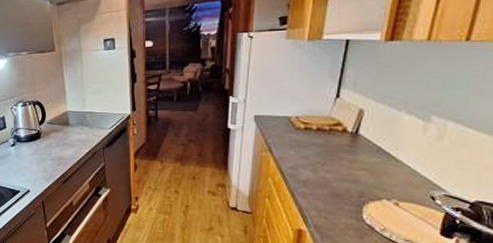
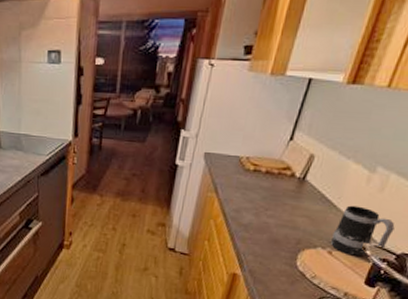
mug: none [395,156,462,207] -> present [330,205,395,257]

